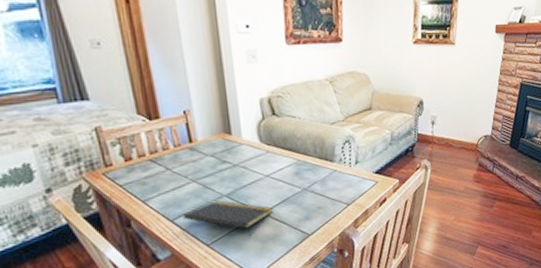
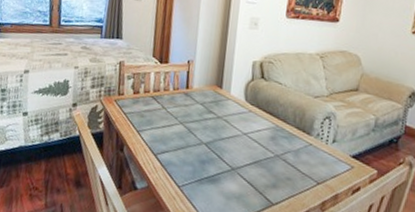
notepad: present [182,200,273,237] -> none [164,146,244,190]

